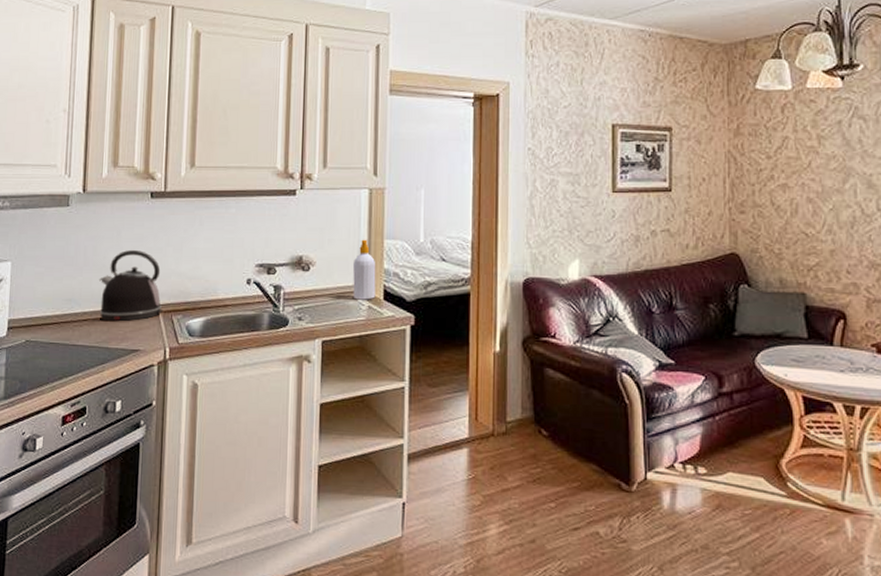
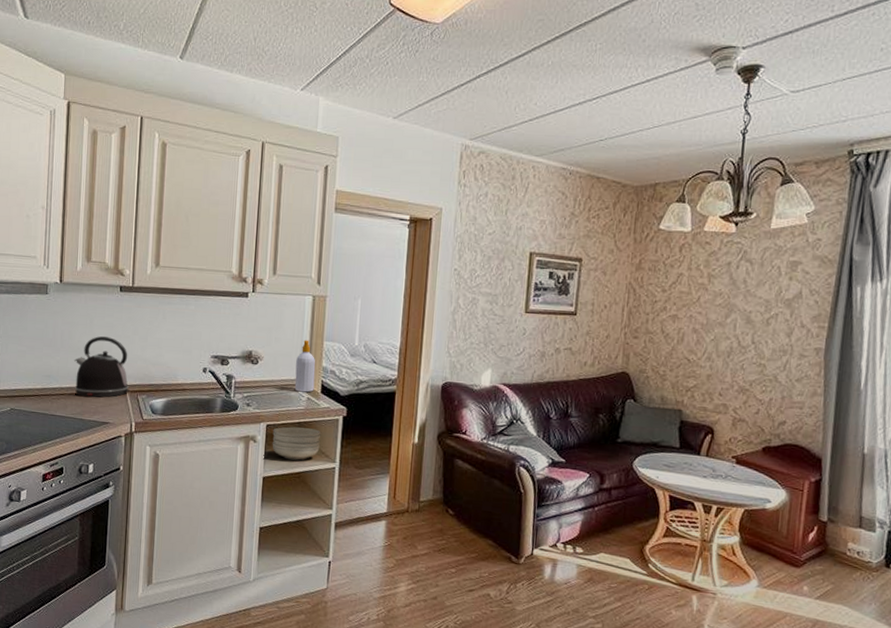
bowl: none [329,341,387,381] -> present [272,426,322,461]

